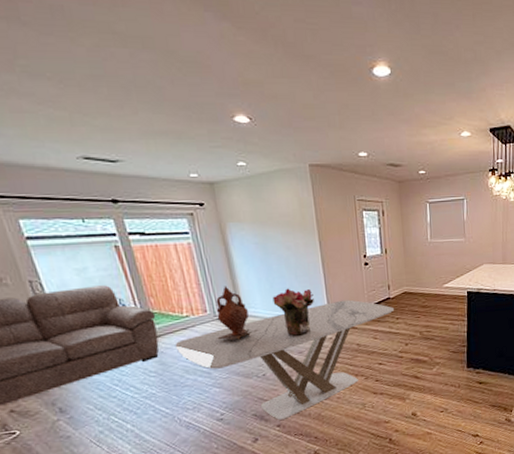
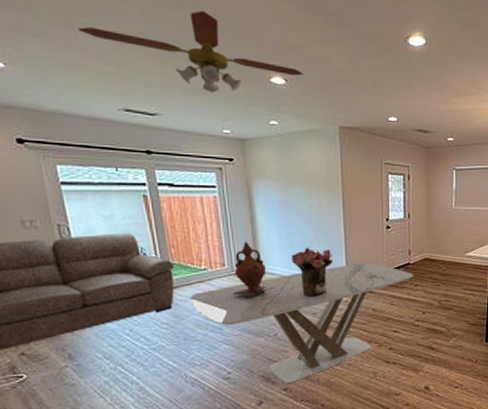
ceiling fan: none [20,46,269,135] -> present [77,10,304,93]

